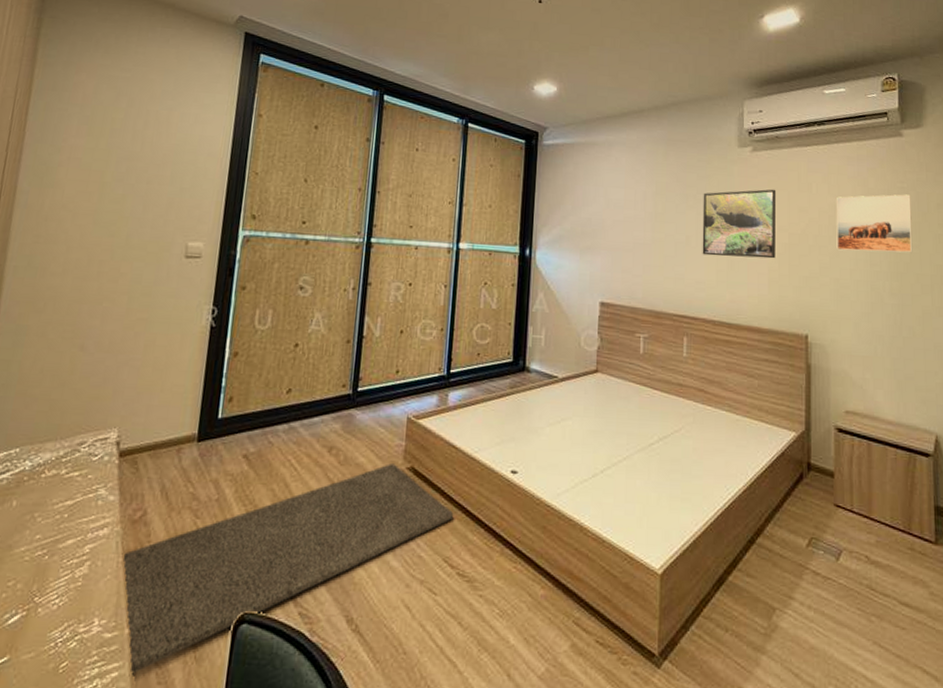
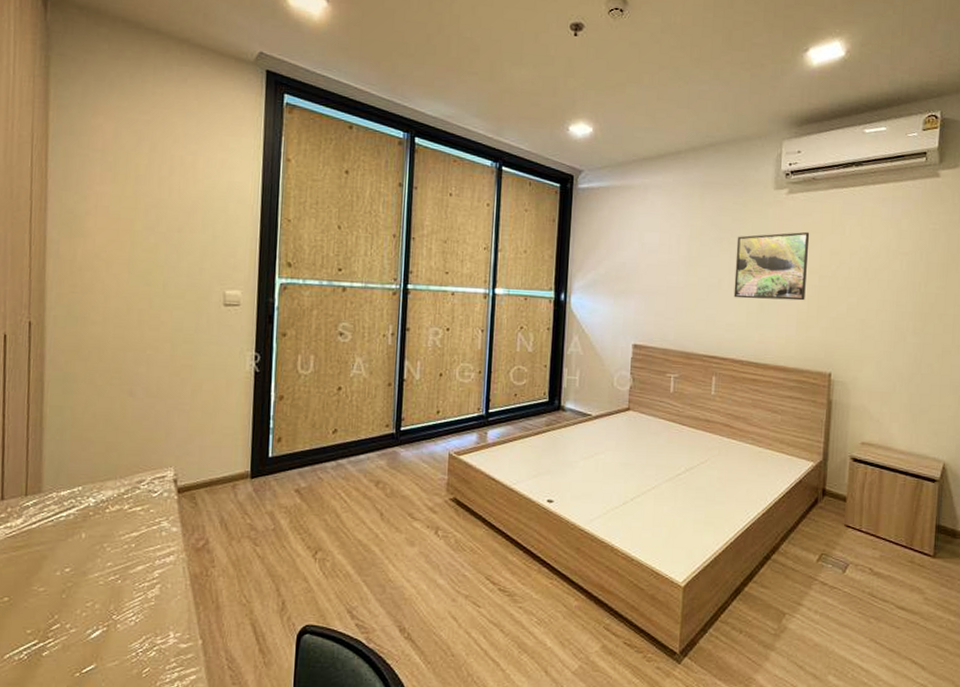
rug: present [122,463,454,676] -> none [189,495,495,679]
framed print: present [836,194,913,253] -> none [865,235,942,294]

